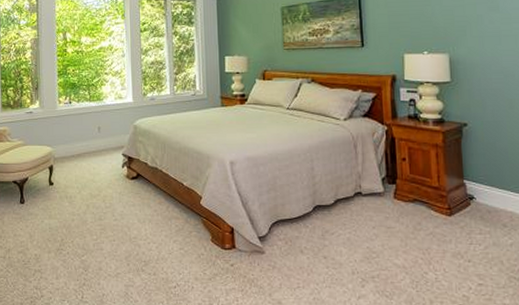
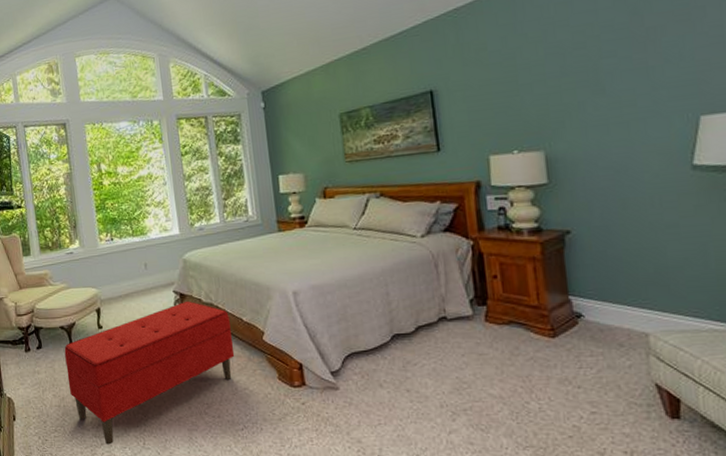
bench: none [15,164,174,297] -> present [64,300,235,445]

